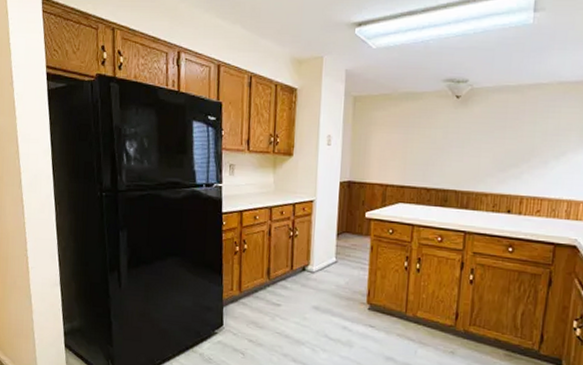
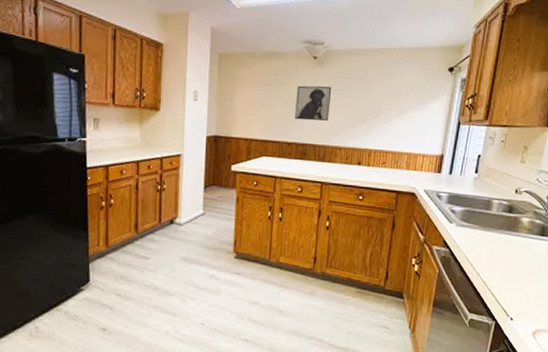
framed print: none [435,127,477,165] -> present [295,85,332,121]

